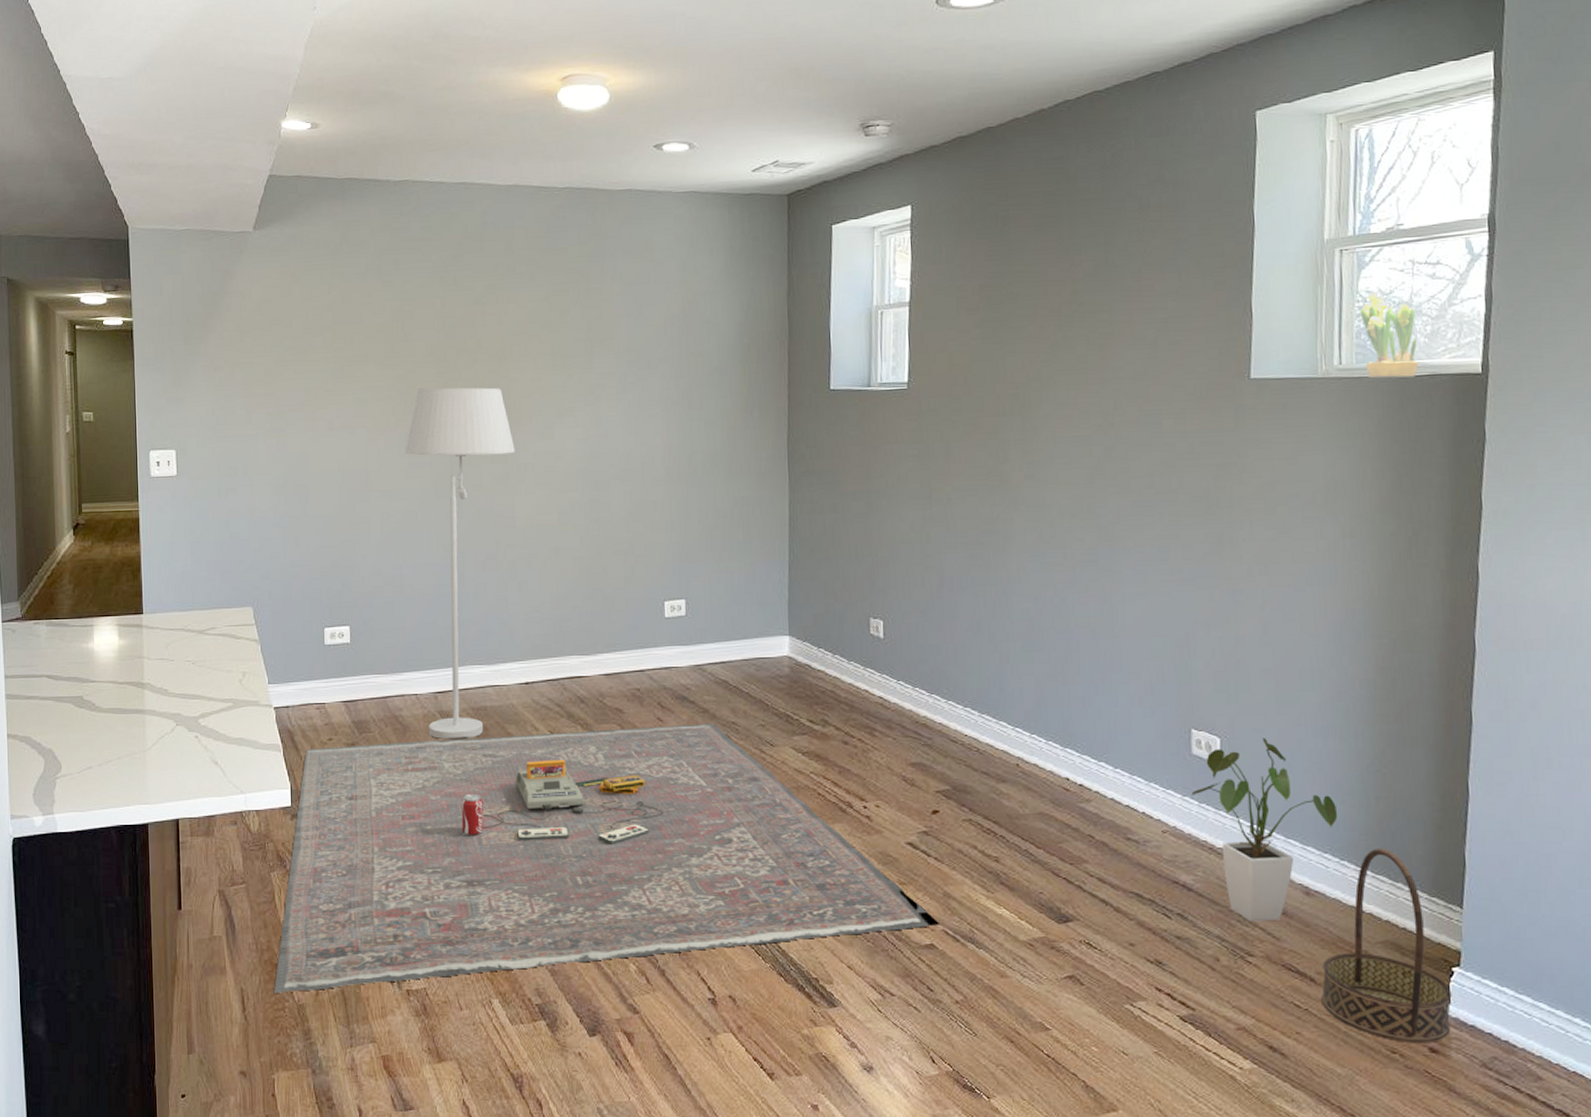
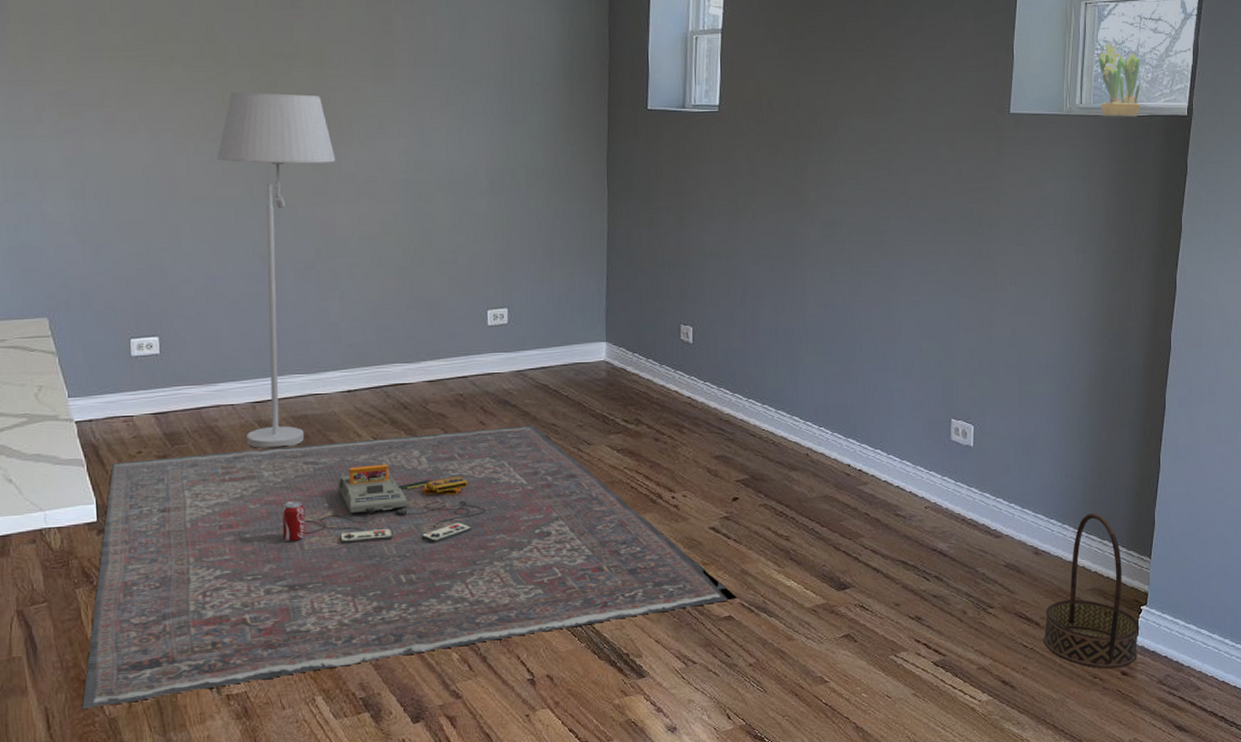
house plant: present [1191,737,1338,922] -> none [949,424,1063,579]

